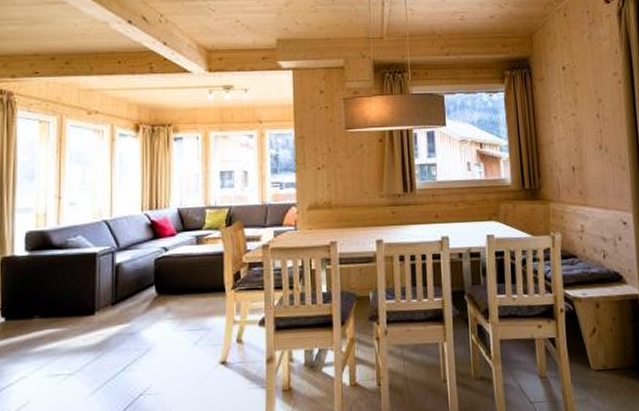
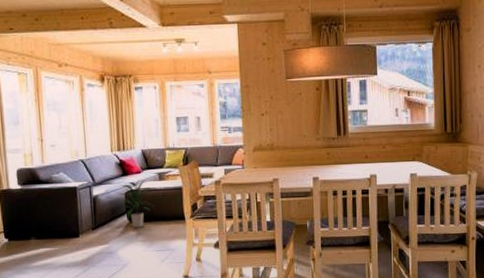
indoor plant: none [147,244,189,302] -> present [119,180,154,228]

